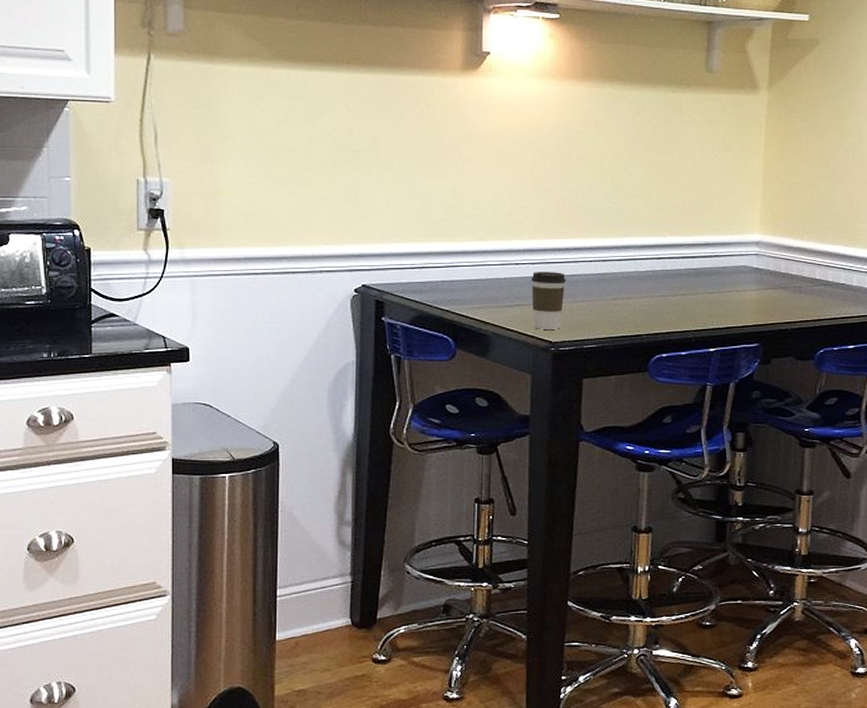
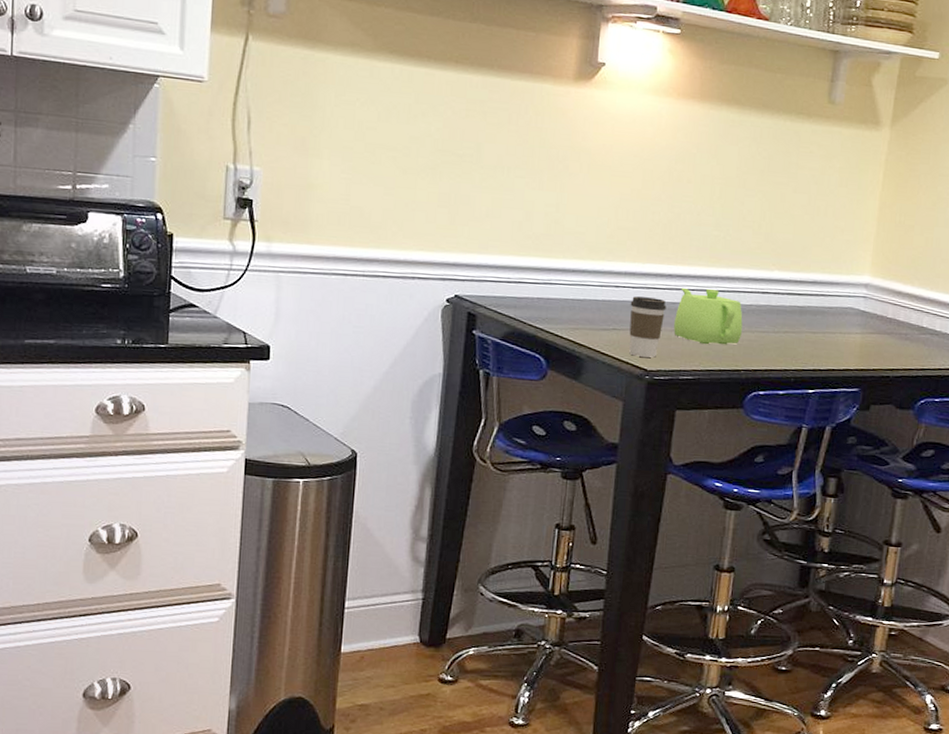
teapot: none [575,259,641,313] -> present [674,287,743,345]

